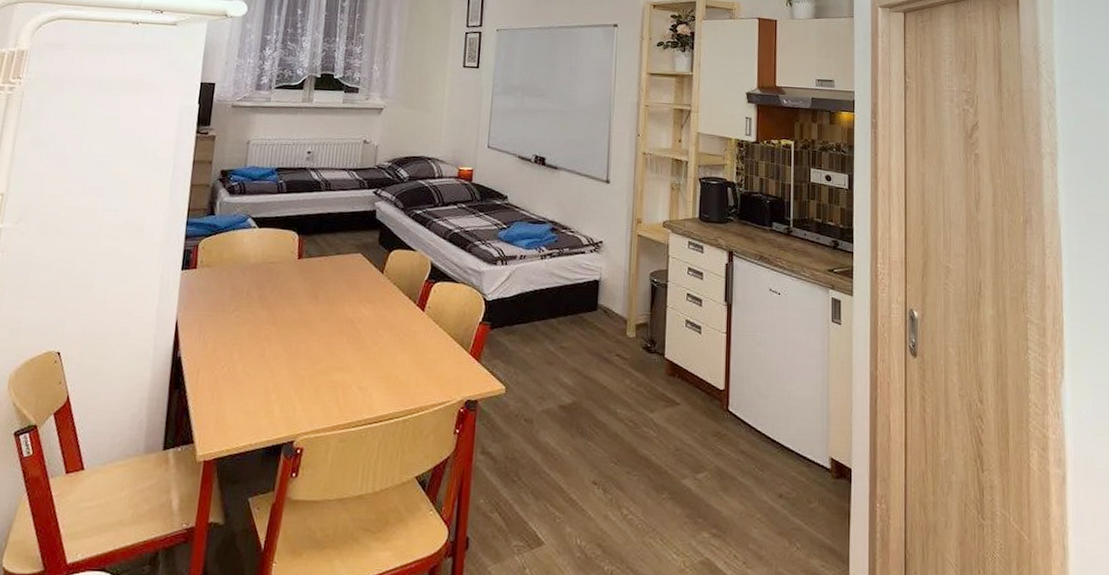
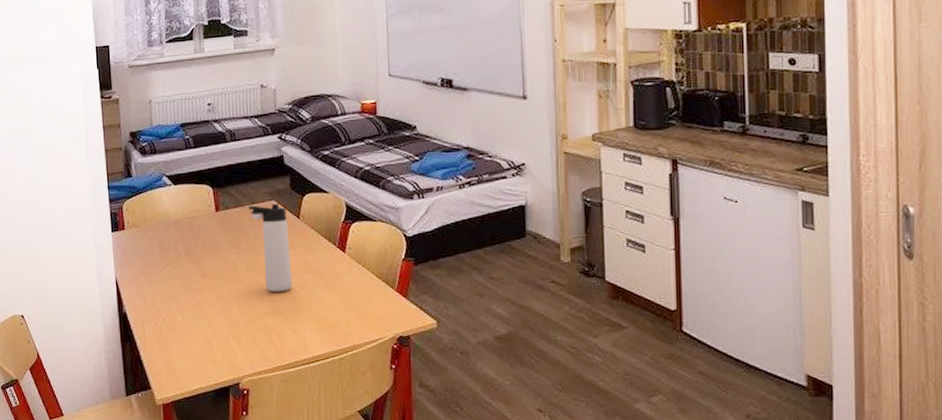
thermos bottle: none [332,256,371,346] -> present [248,203,293,291]

